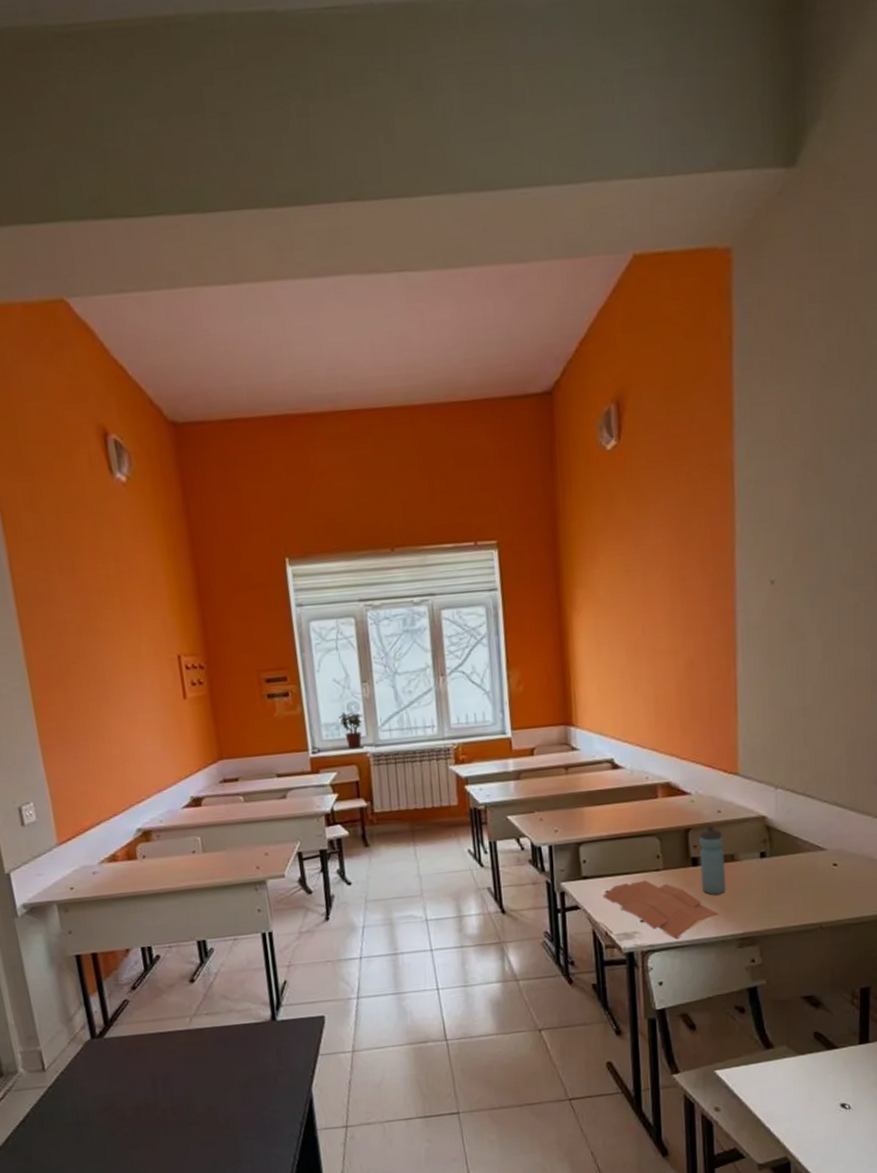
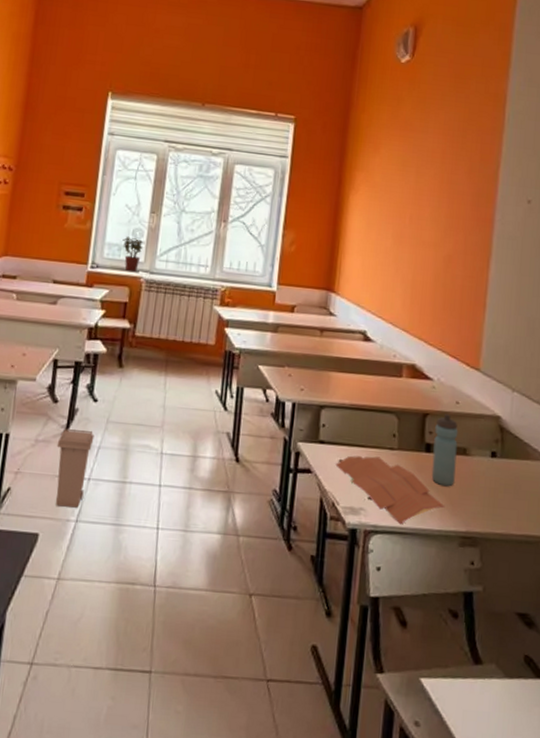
trash bin: none [321,912,359,988] -> present [56,428,94,508]

